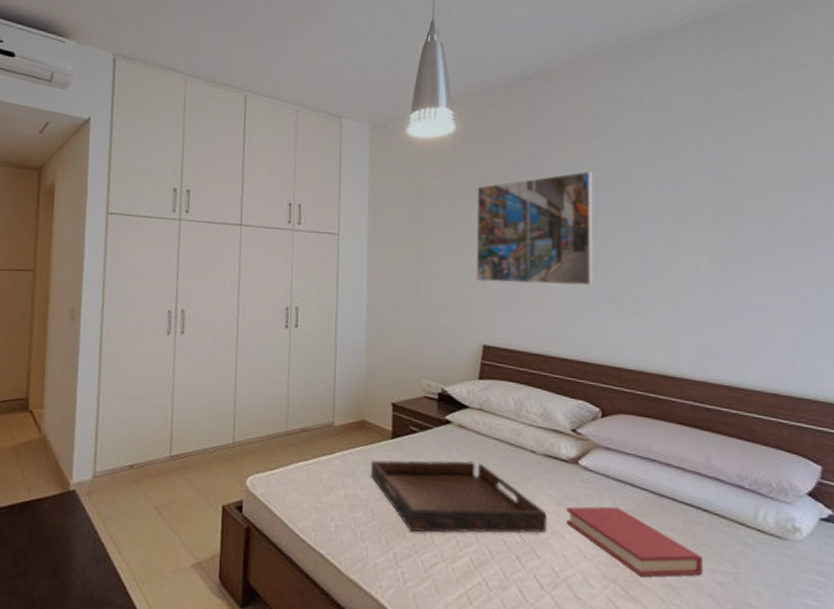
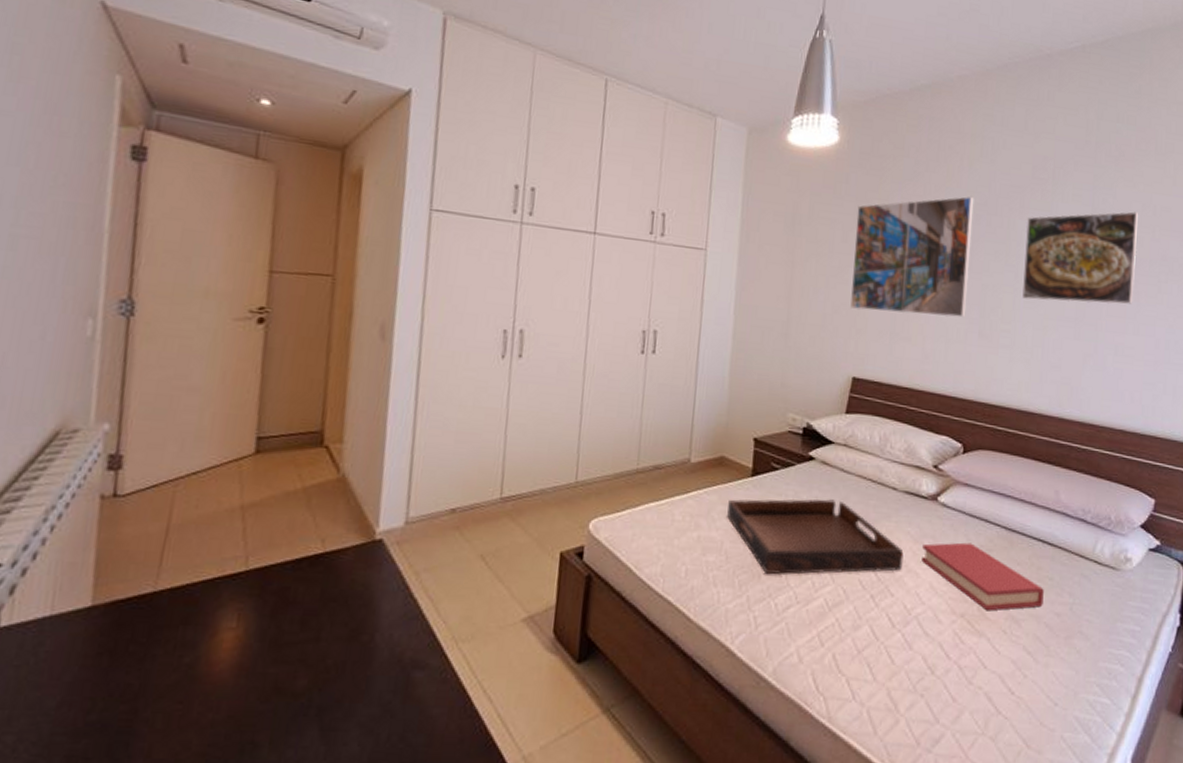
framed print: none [649,174,774,267] -> present [1022,211,1138,304]

